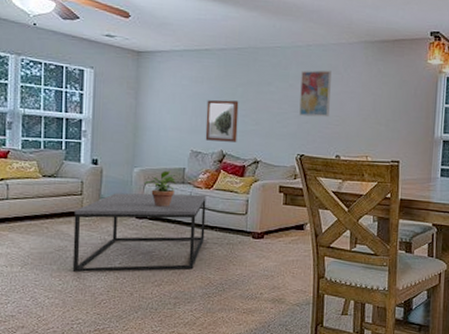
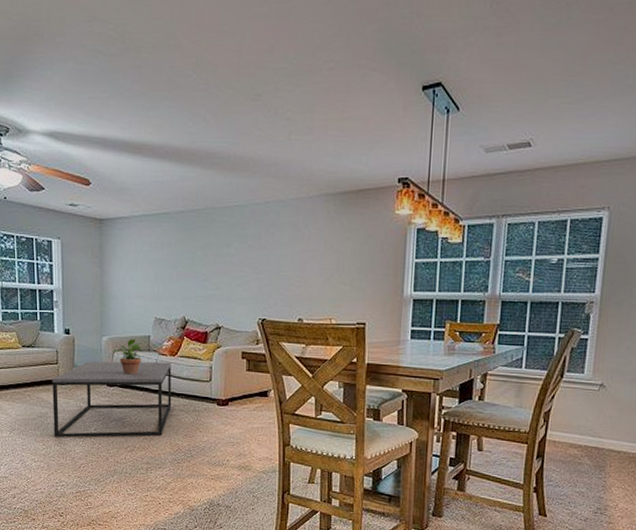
wall art: present [205,99,239,142] -> none [167,265,199,308]
wall art: present [299,70,332,118] -> none [259,228,292,279]

